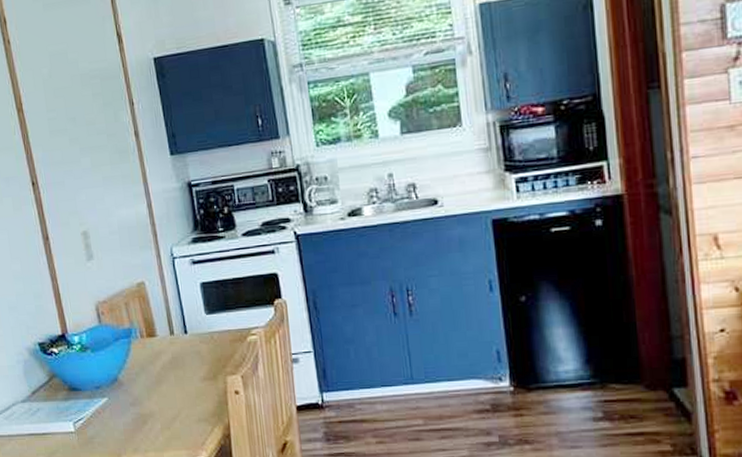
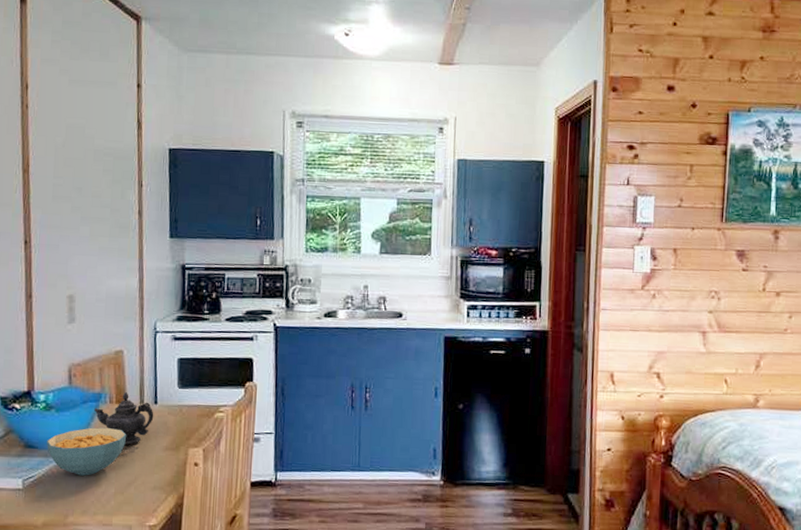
cereal bowl: none [87,363,163,414] -> present [46,427,127,476]
teapot: none [127,325,187,379] -> present [94,392,154,445]

